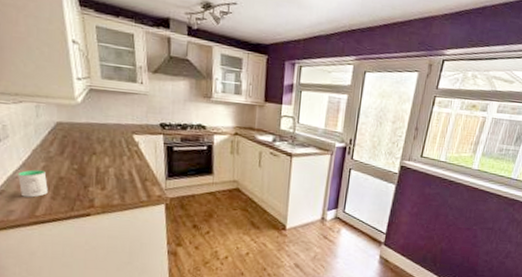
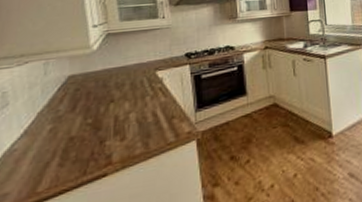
mug: present [18,170,48,198] -> none [17,134,55,173]

